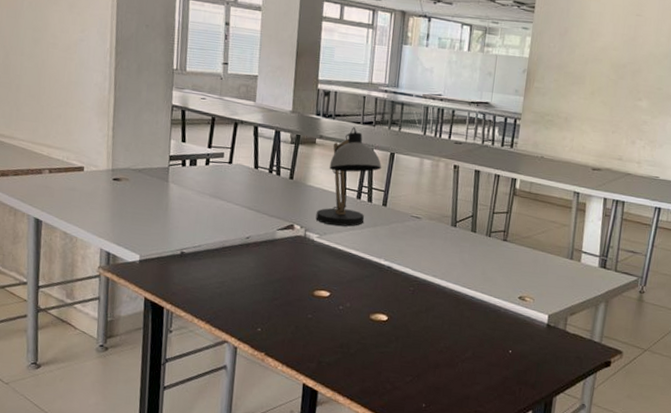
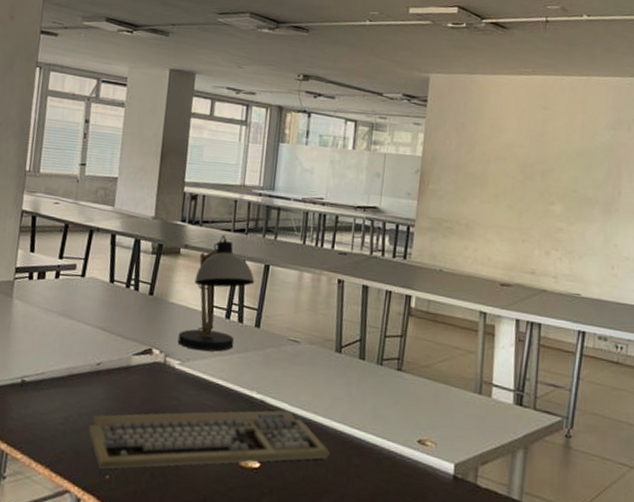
keyboard: none [241,274,446,324] -> present [88,410,330,469]

